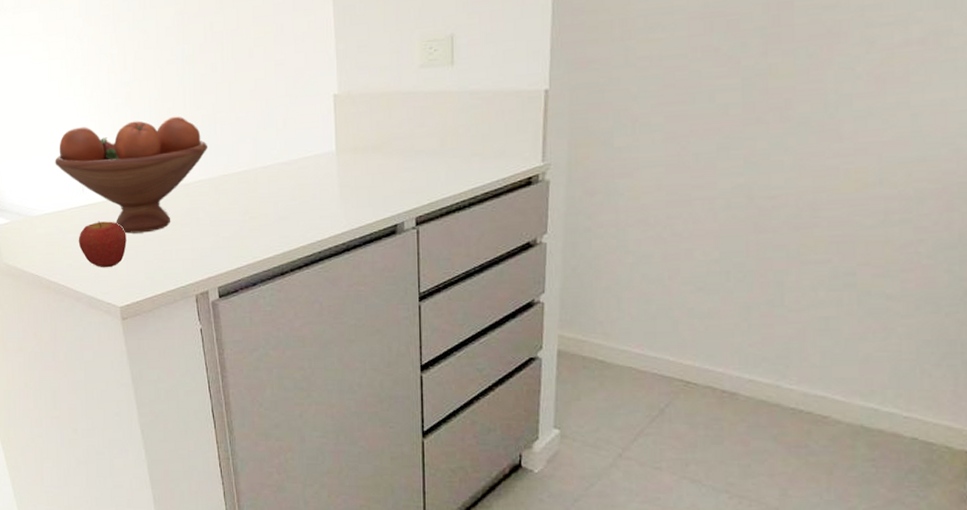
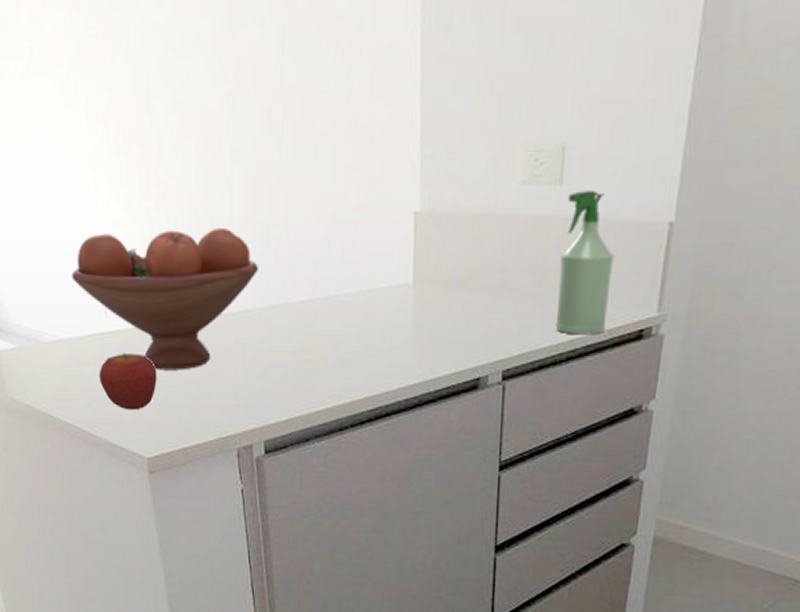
spray bottle: none [457,68,502,185] -> present [555,190,614,335]

